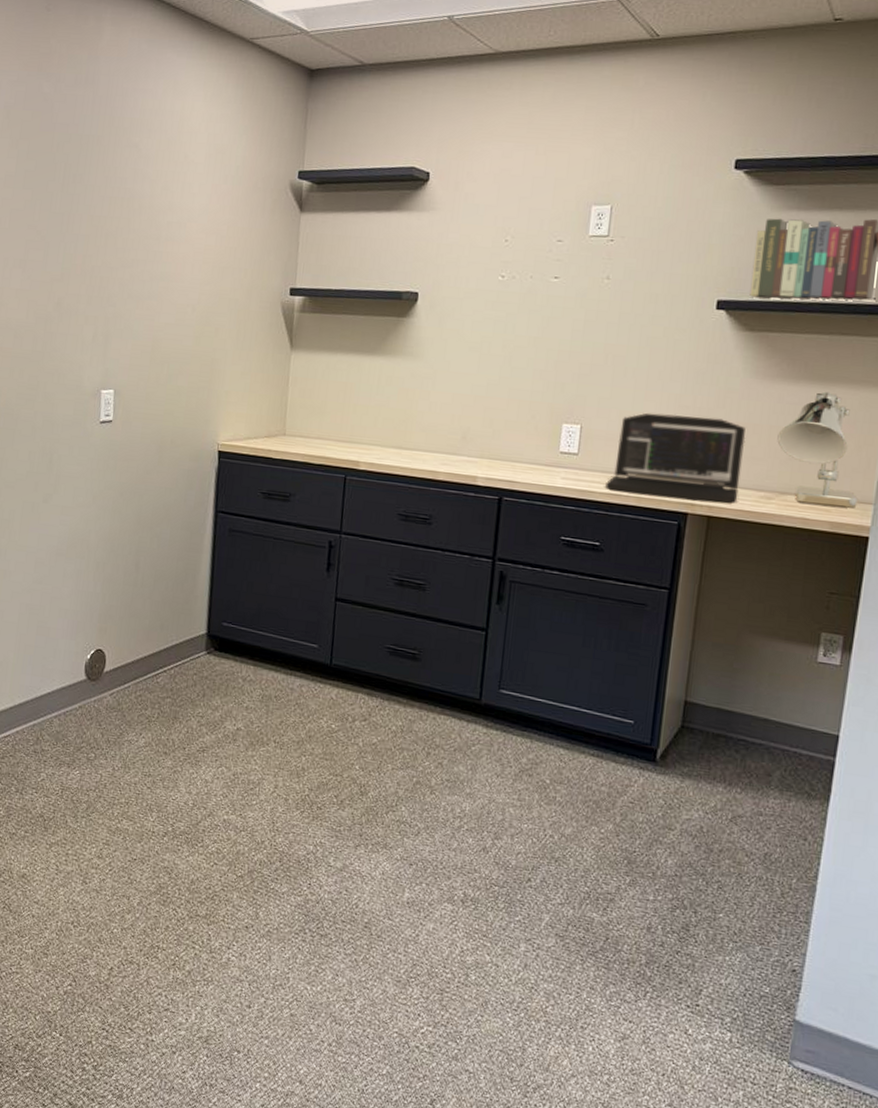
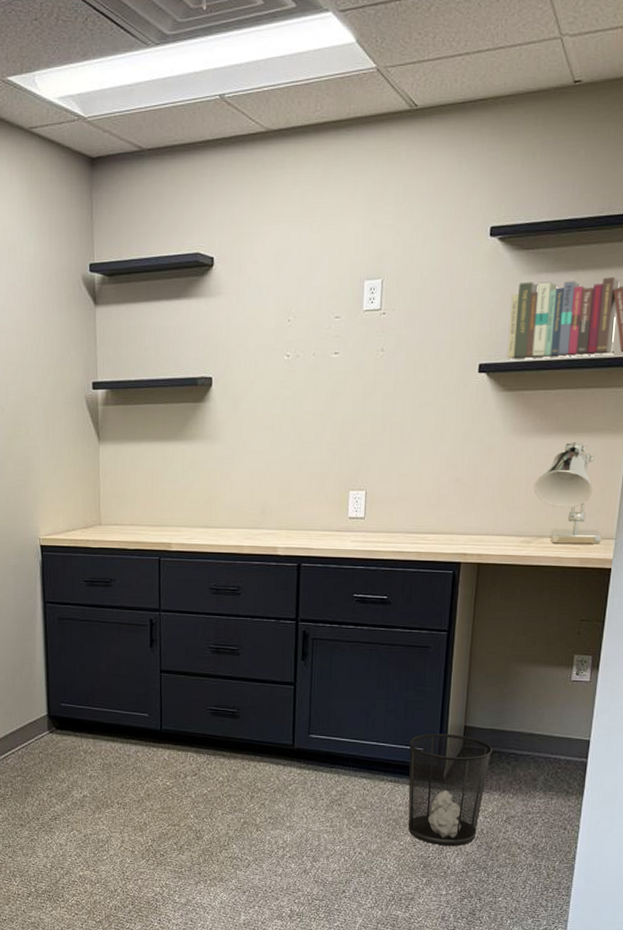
laptop: present [605,412,746,504] -> none [390,474,508,552]
waste bin: none [610,704,719,843] -> present [407,733,493,846]

